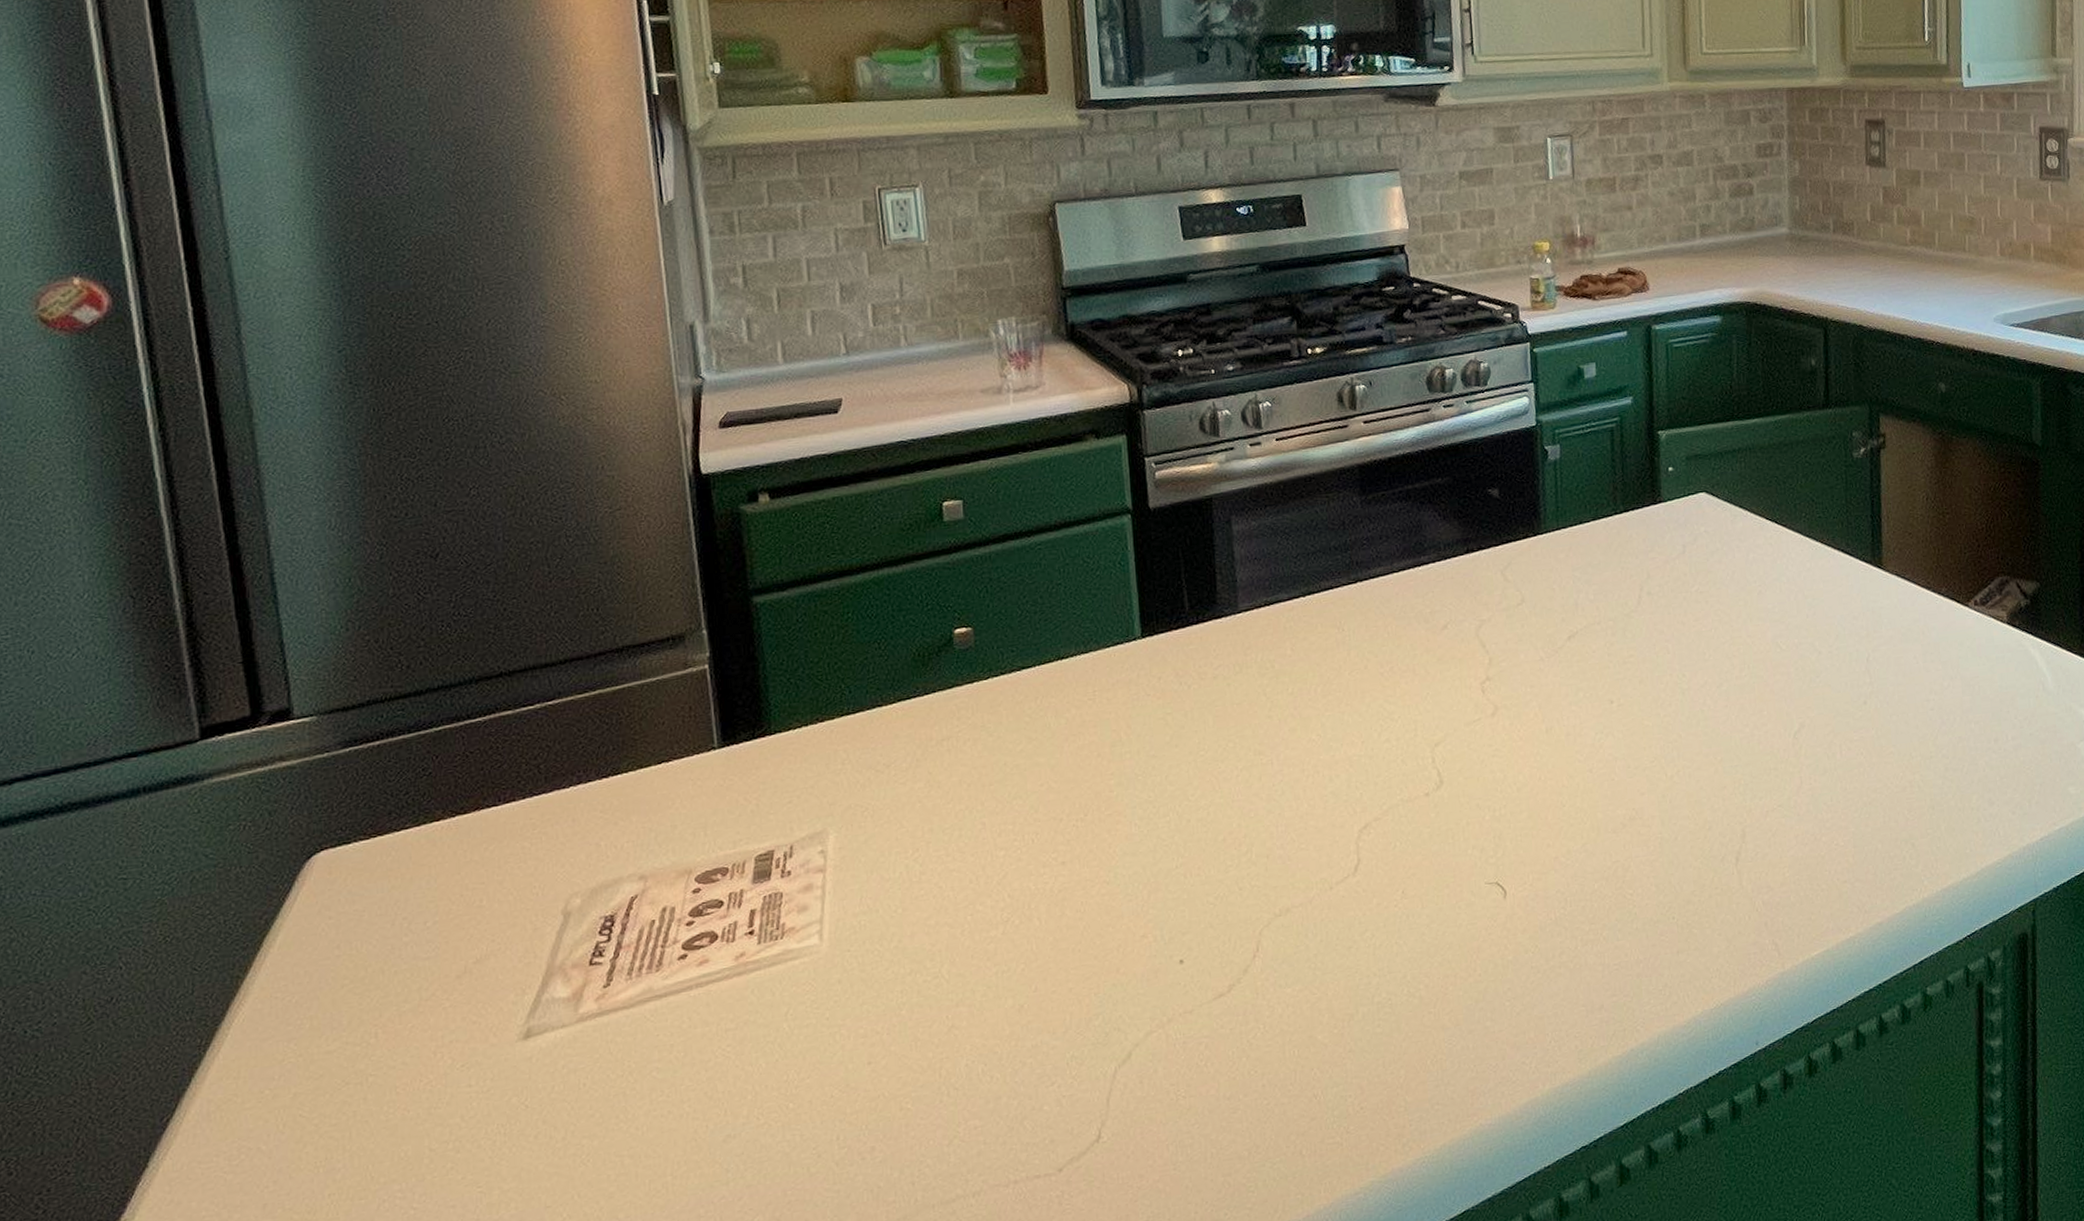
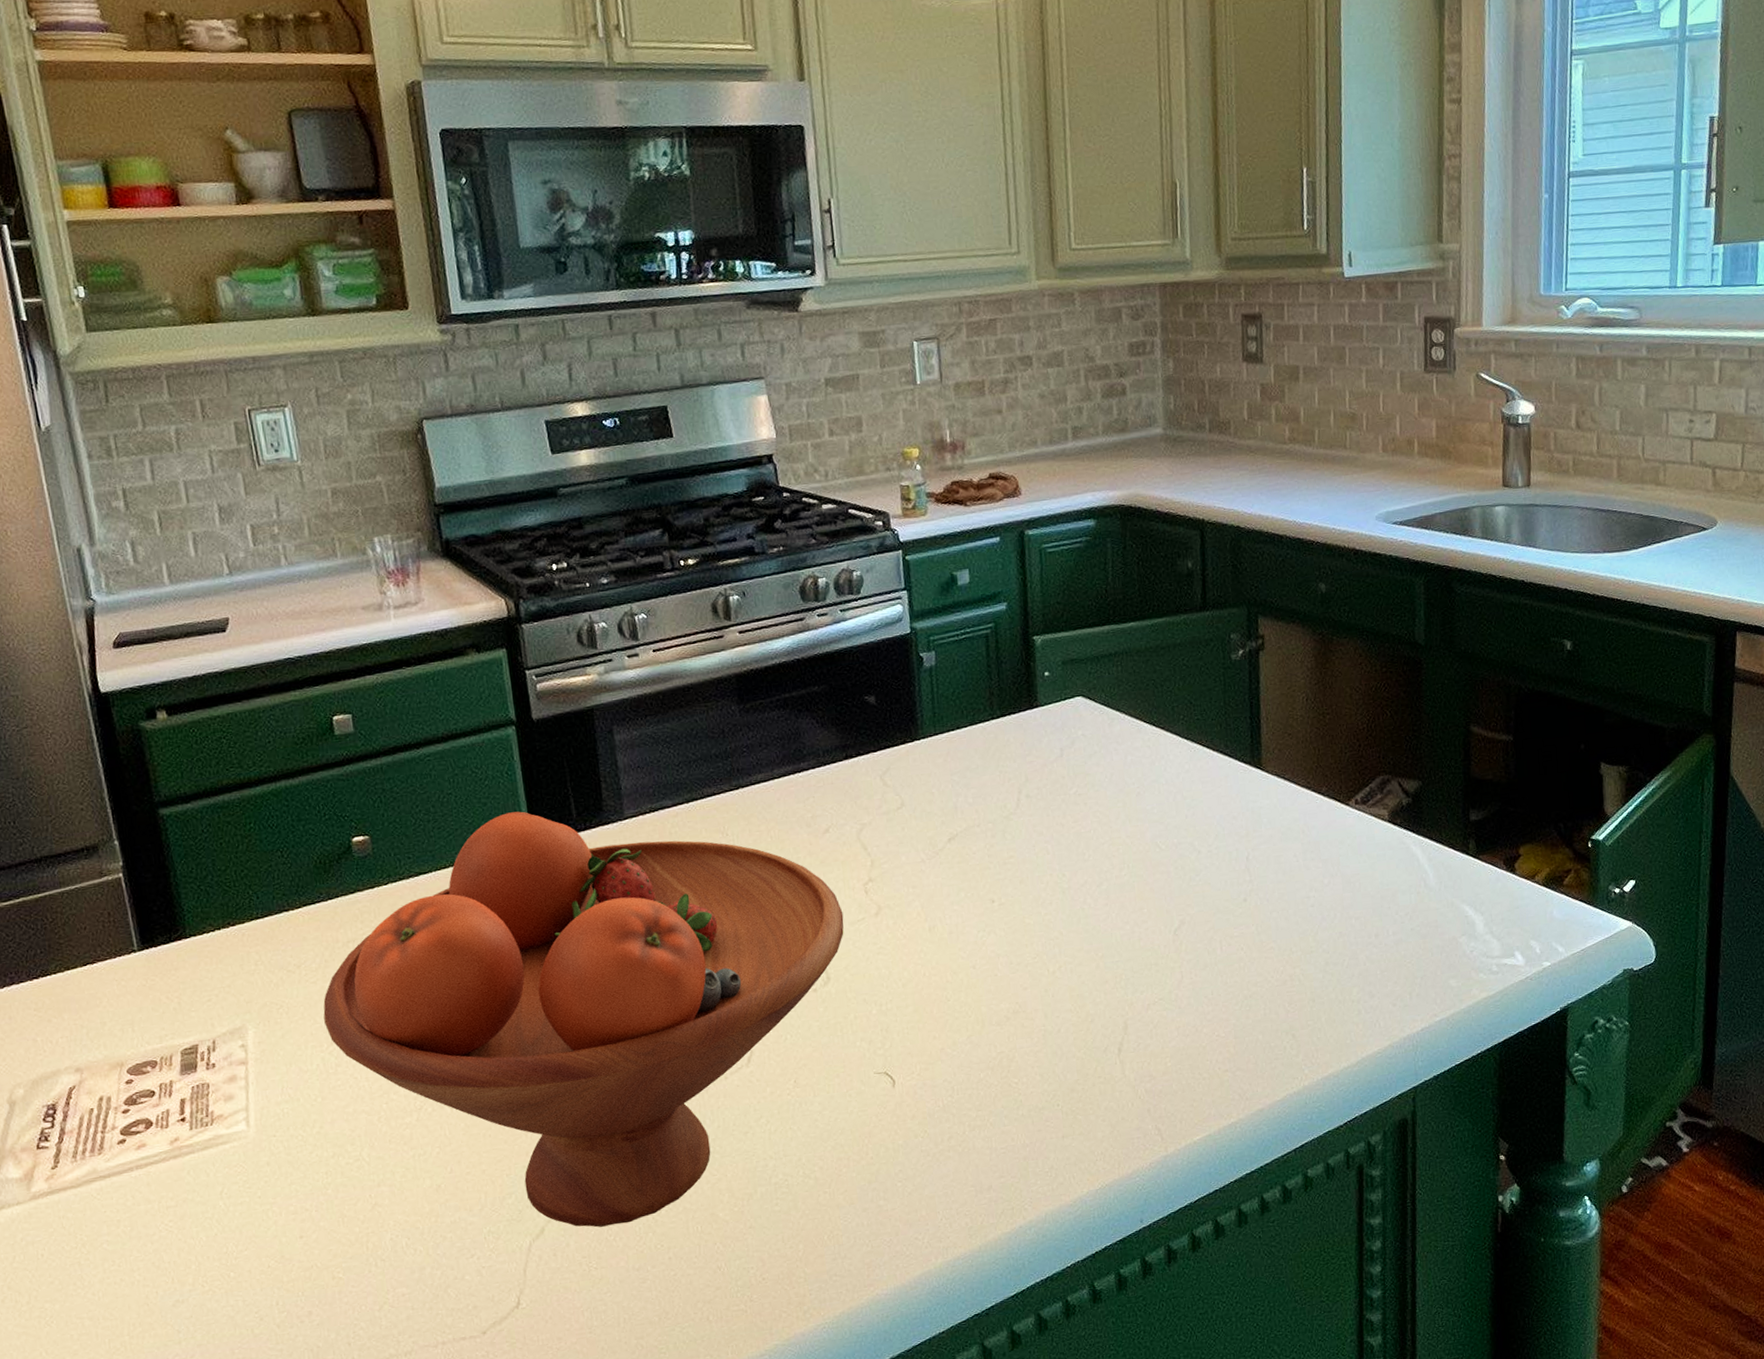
fruit bowl: none [911,603,1459,1052] -> present [323,811,844,1227]

